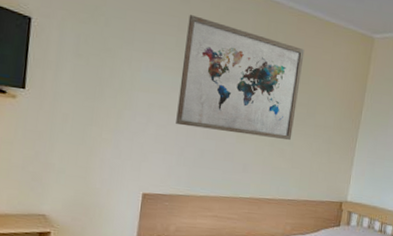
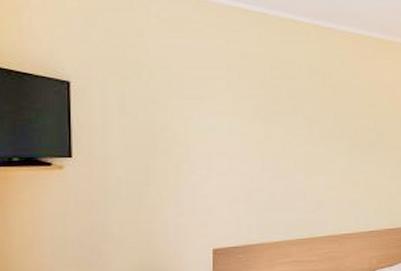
wall art: present [176,15,305,141] -> none [237,54,364,171]

